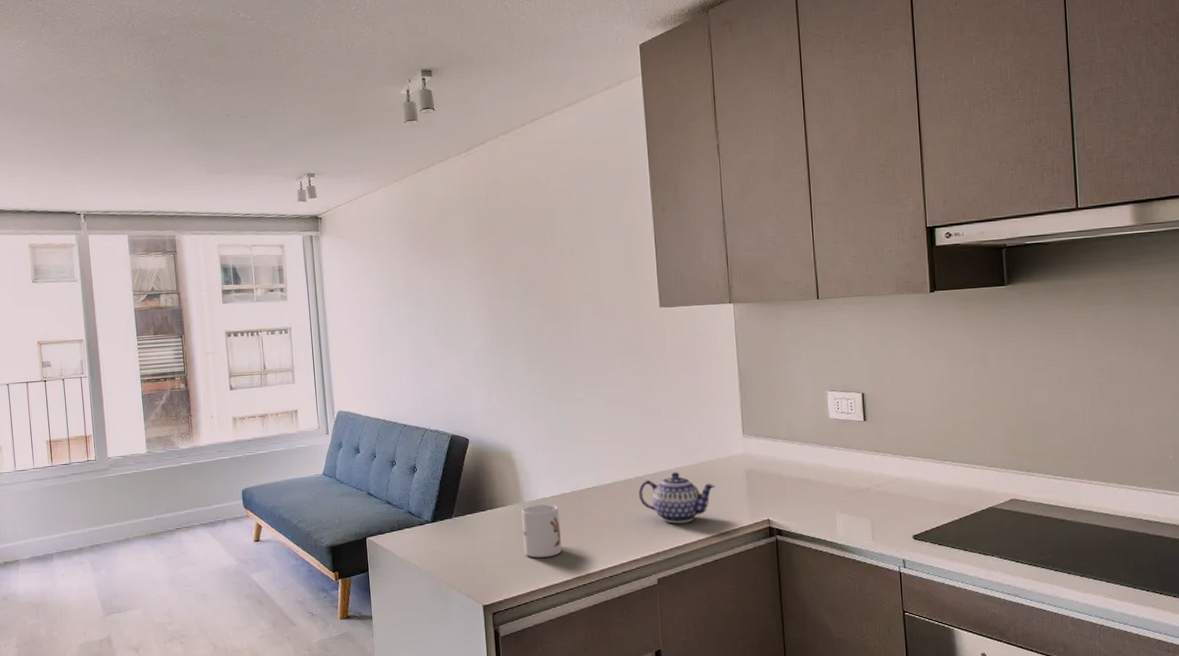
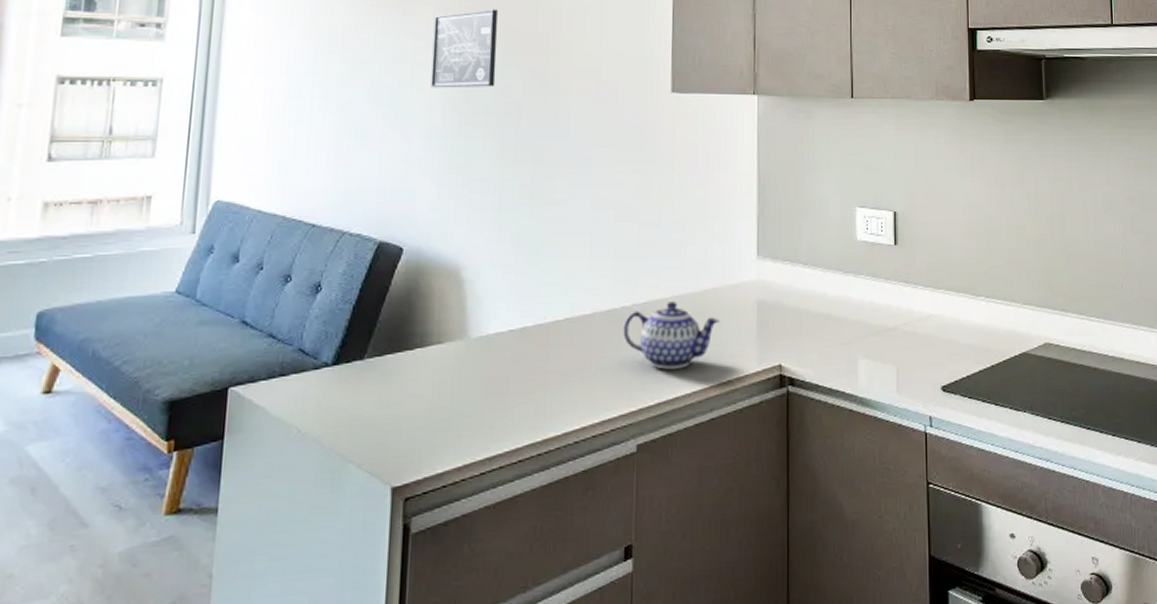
wall art: none [469,253,520,319] -> present [431,9,498,88]
mug: present [521,504,562,558] -> none [461,341,516,417]

